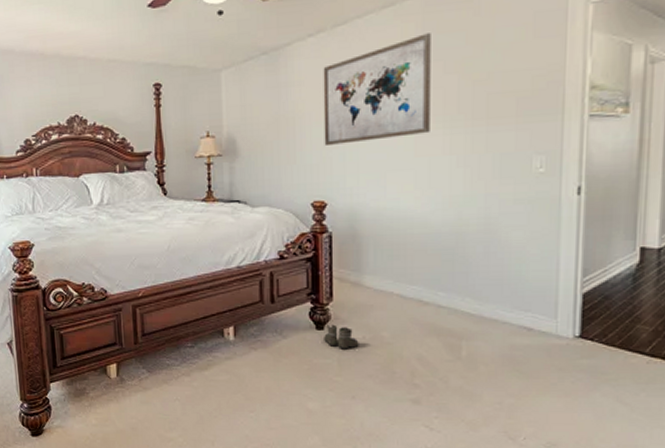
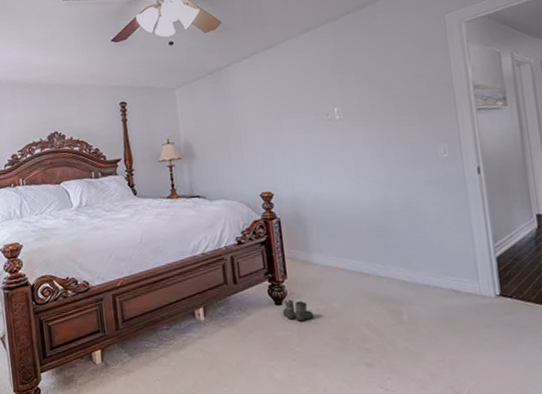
wall art: present [323,33,431,145] -> none [258,51,351,145]

